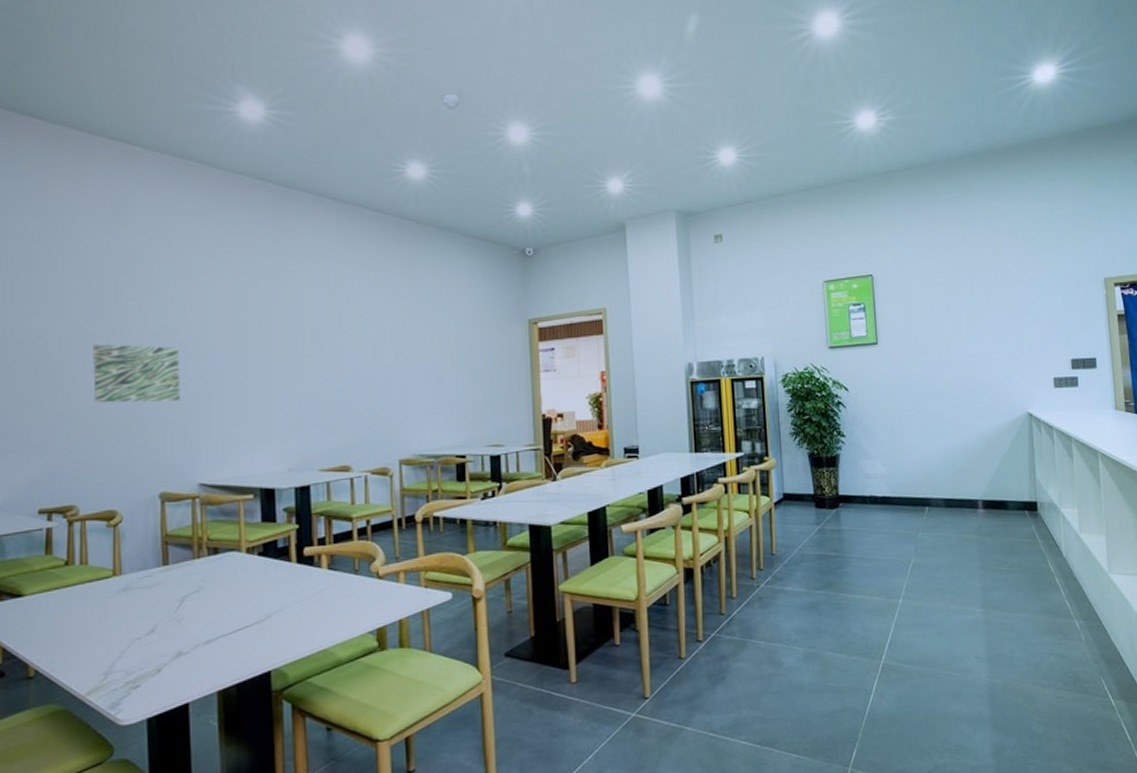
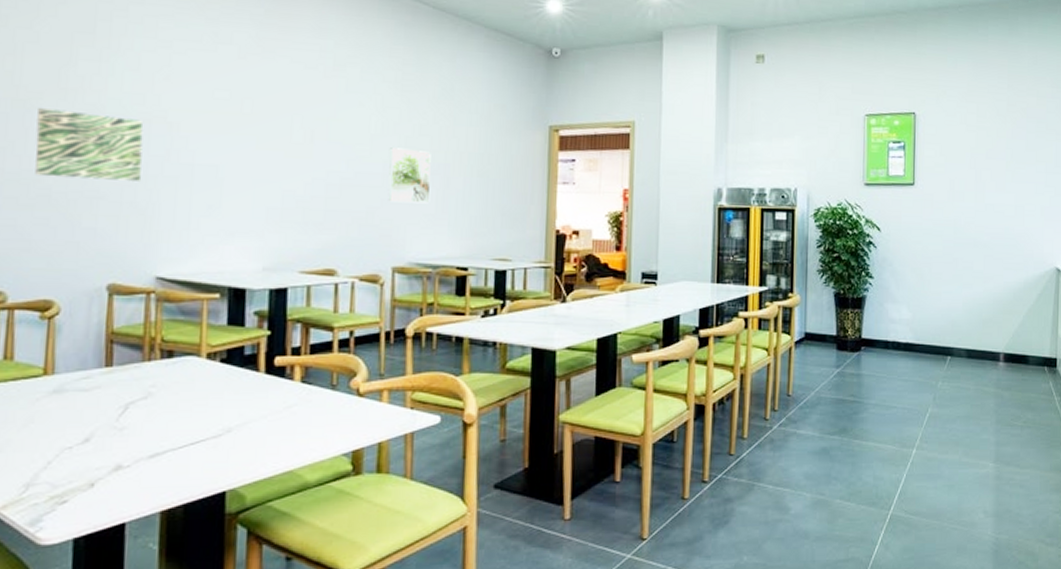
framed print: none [389,351,428,401] -> present [388,147,431,204]

